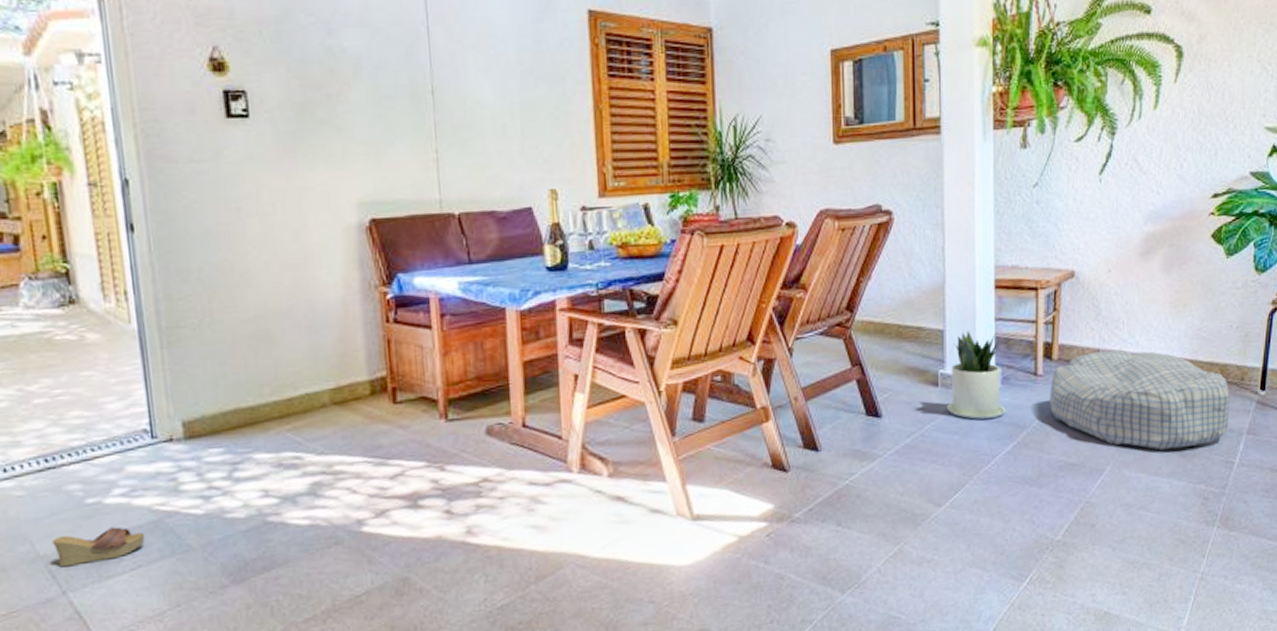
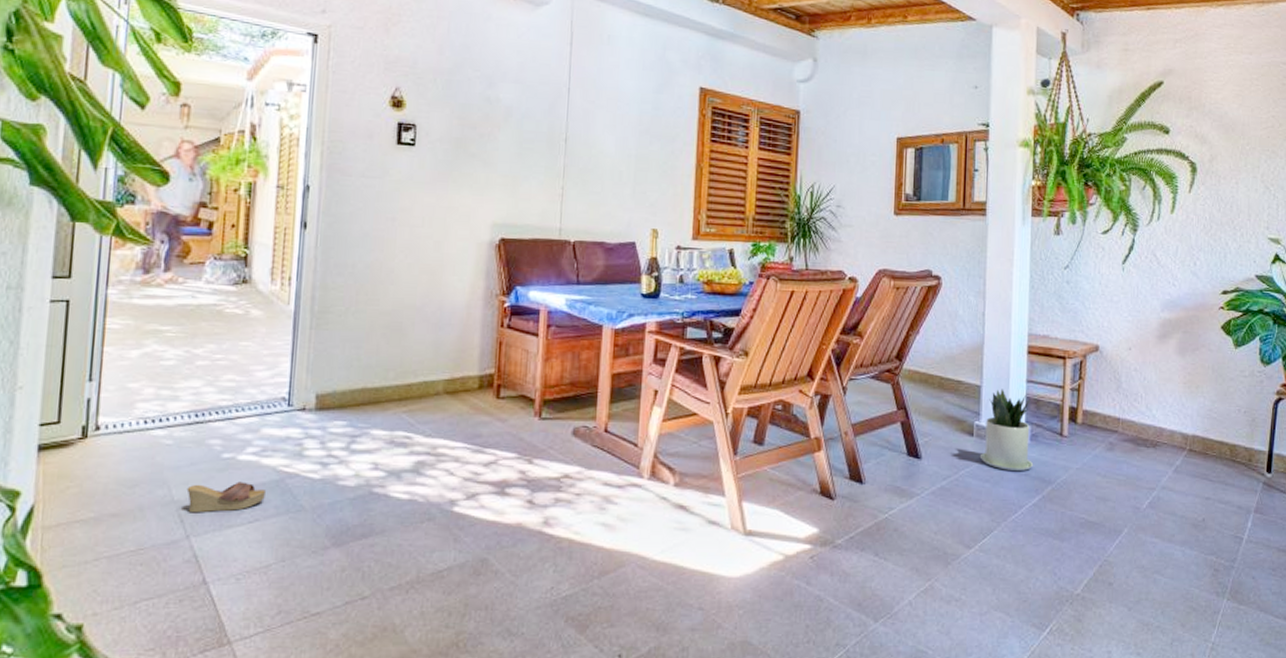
dog bed: present [1049,349,1230,451] -> none [1072,420,1239,519]

